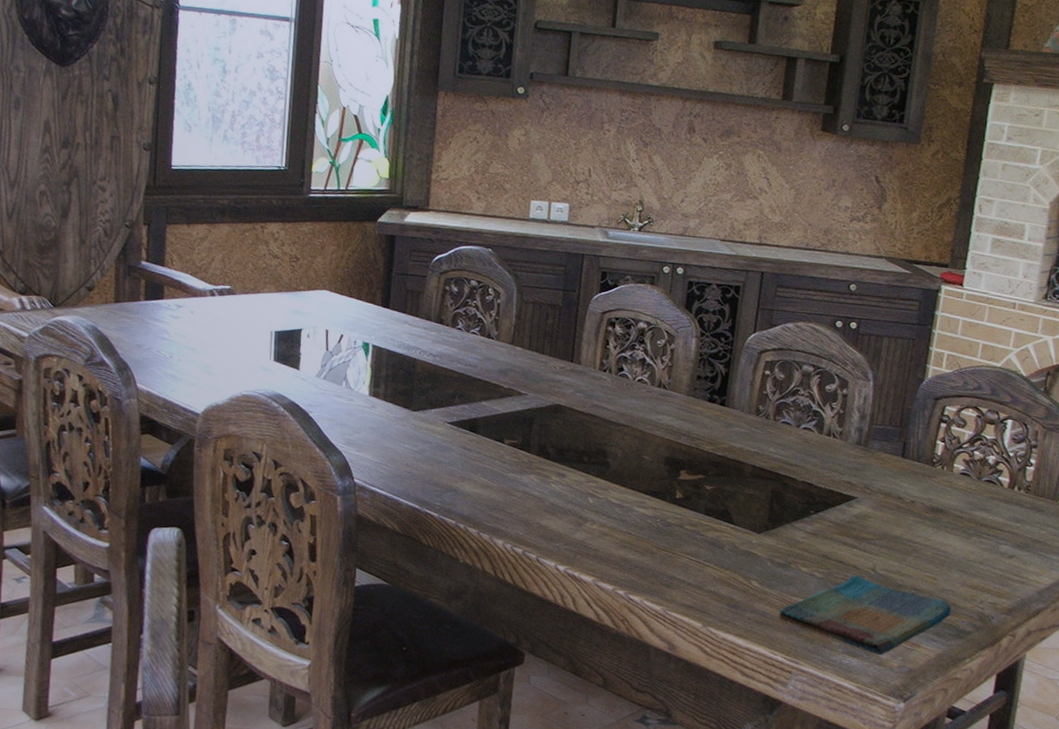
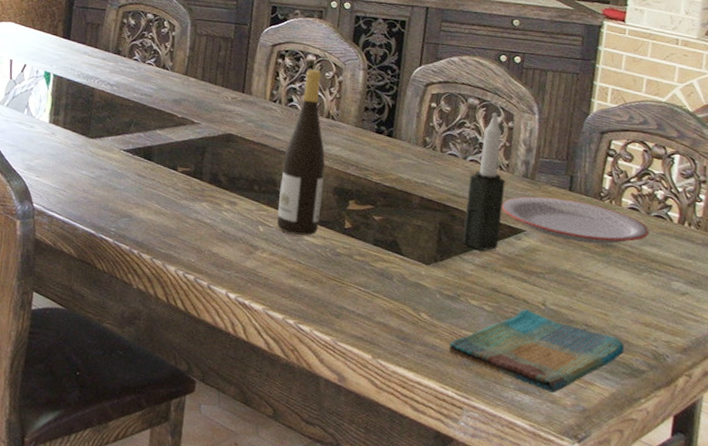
wine bottle: none [606,336,656,506] -> present [276,69,325,236]
candle: none [794,380,838,518] -> present [462,113,505,250]
plate: none [834,463,979,510] -> present [501,196,649,245]

